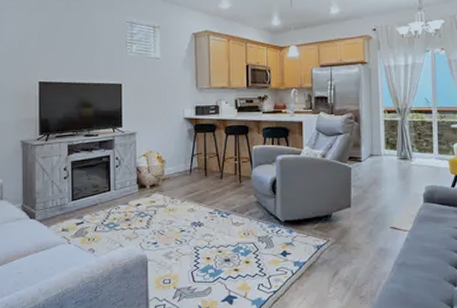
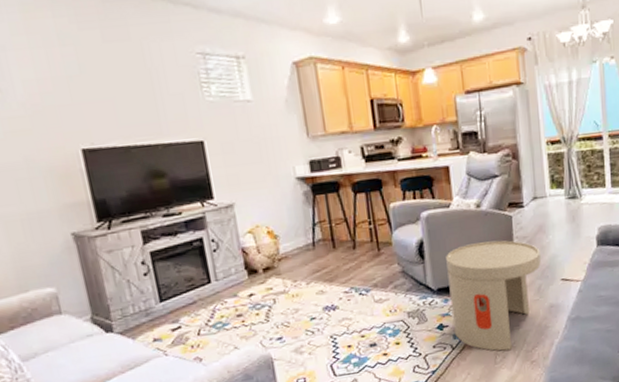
side table: none [294,186,374,283] -> present [446,240,541,351]

